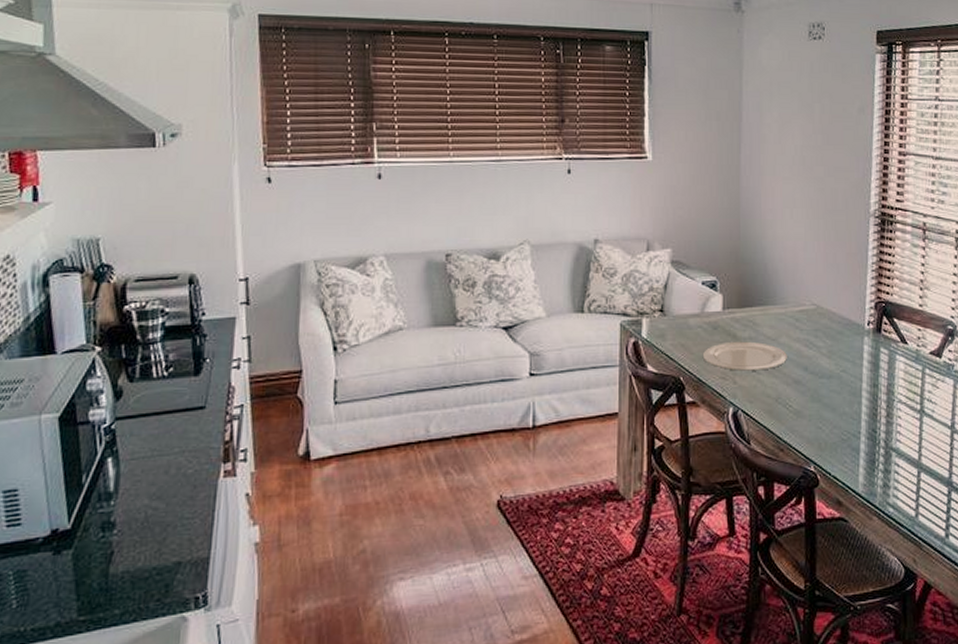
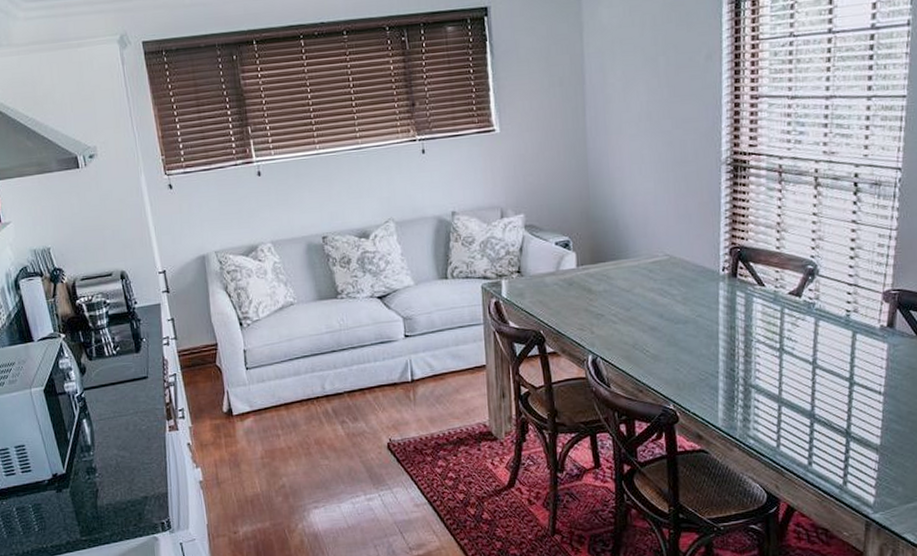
plate: present [702,341,788,371] -> none [560,294,643,322]

